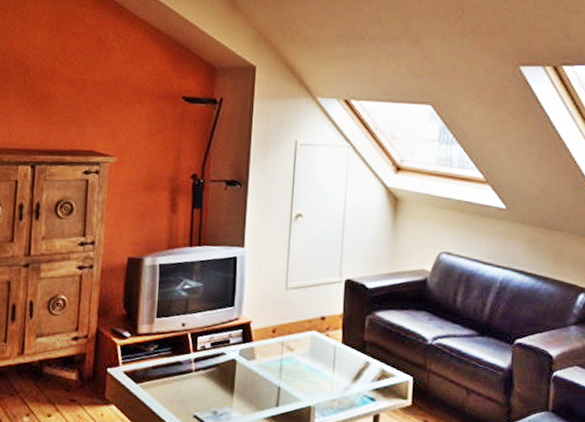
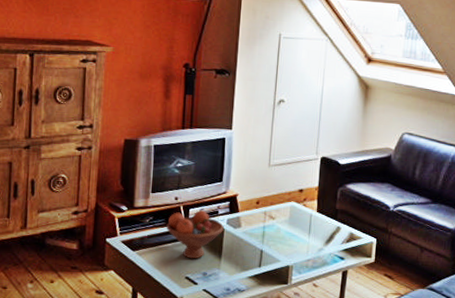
fruit bowl: none [172,338,236,395] -> present [166,210,224,259]

